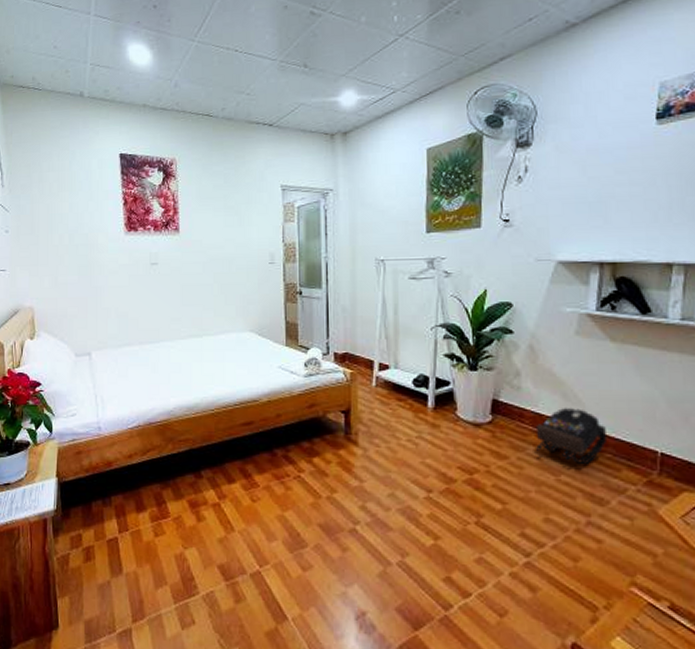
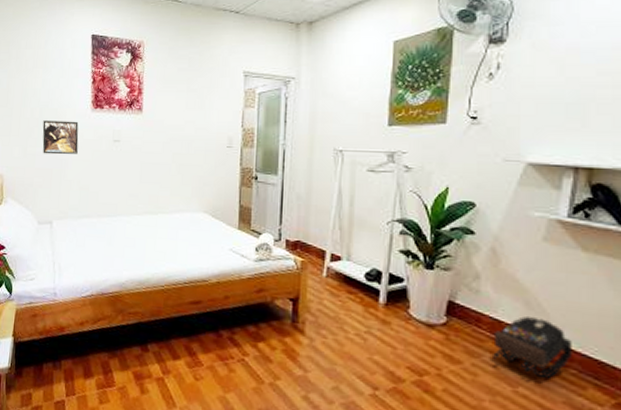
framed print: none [73,245,113,282] -> present [42,120,79,155]

